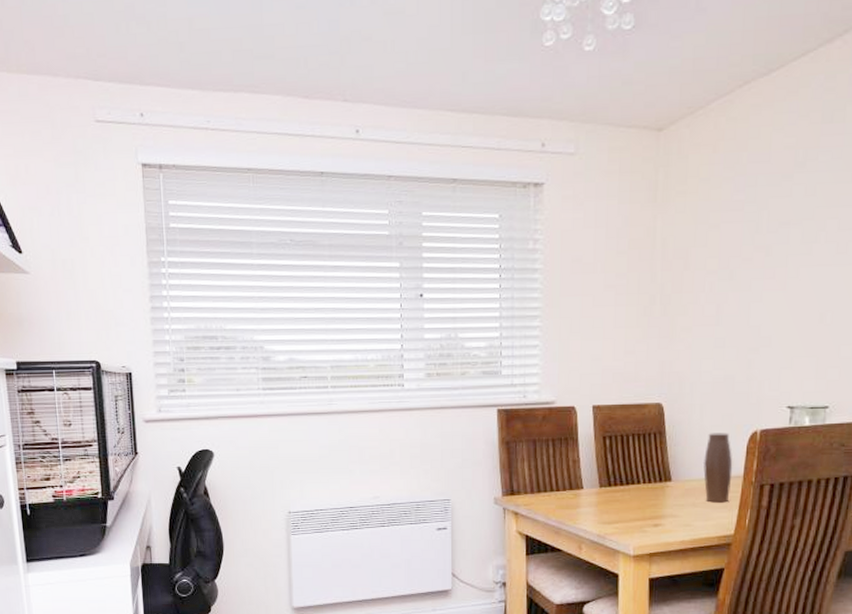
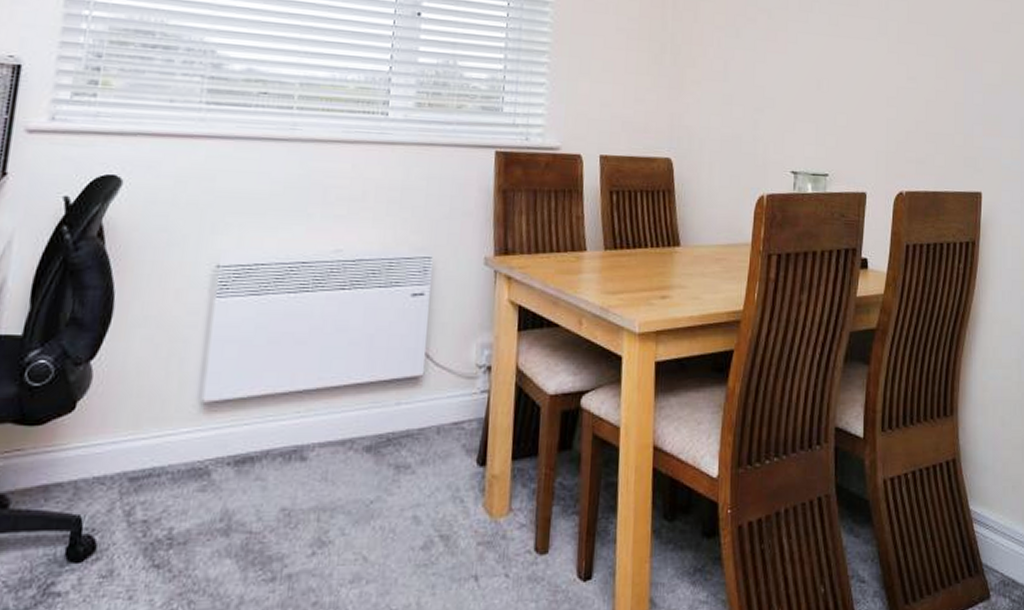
vase: present [703,433,733,503] -> none [712,194,741,273]

